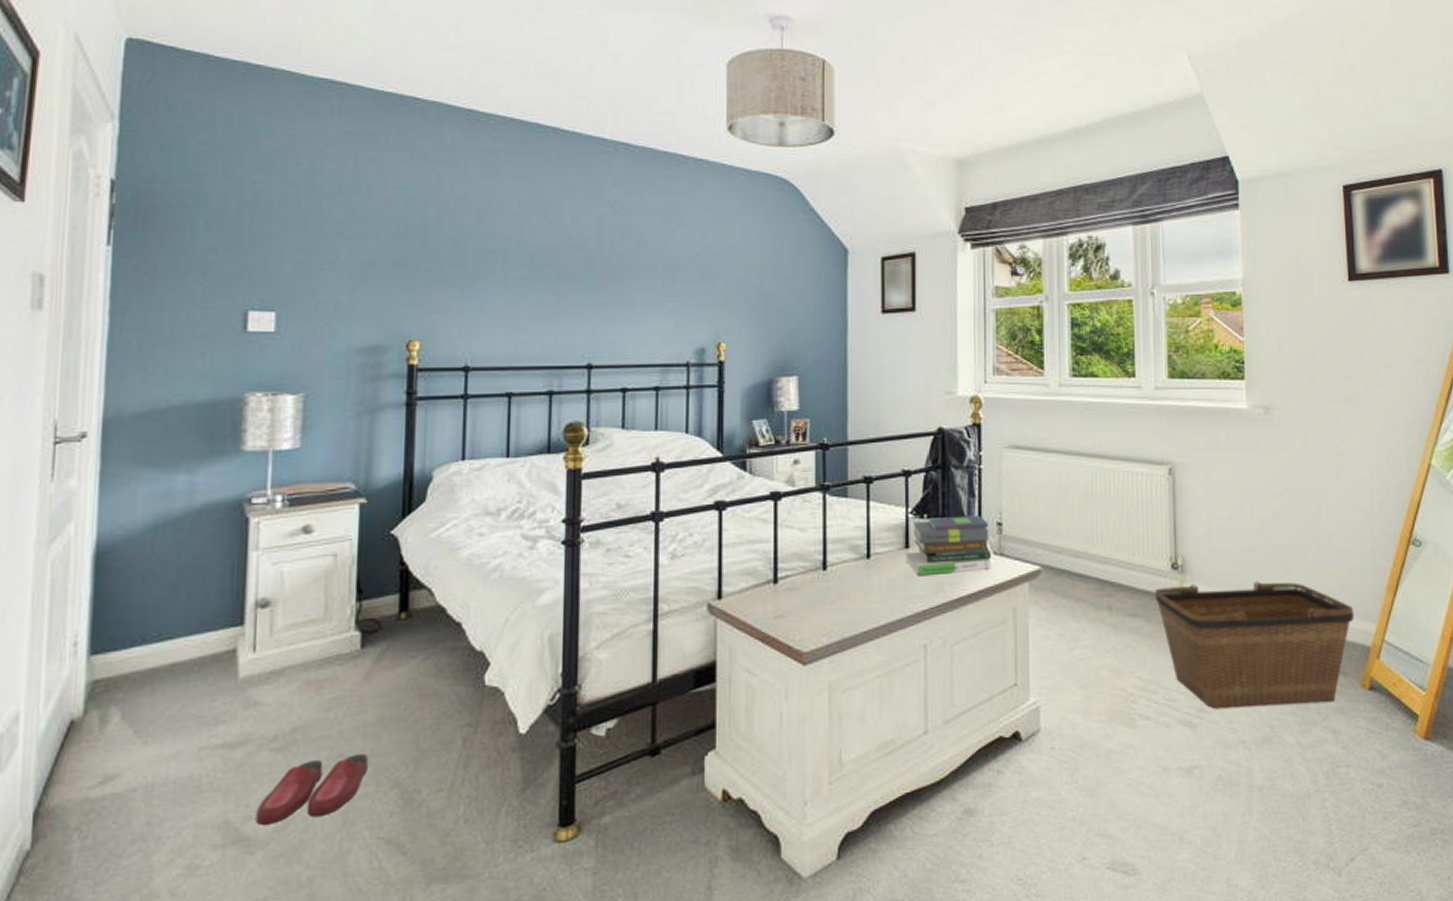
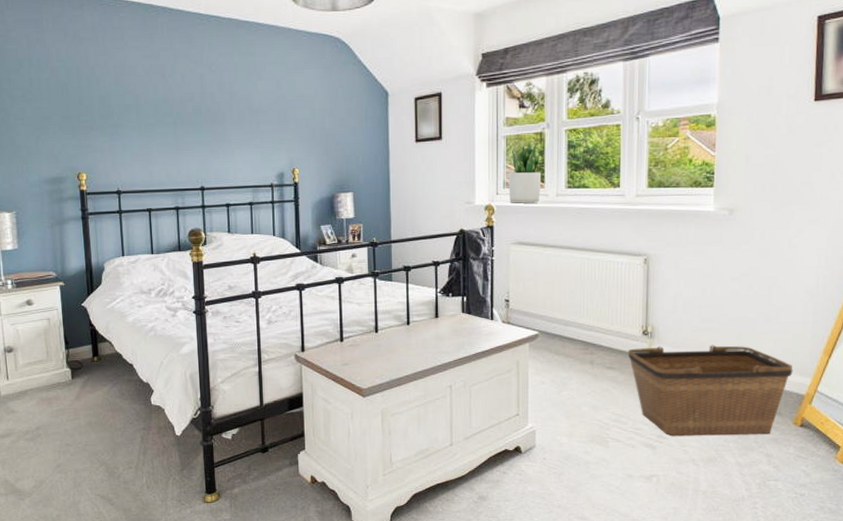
slippers: present [255,753,368,825] -> none [22,443,85,483]
books: present [906,515,991,576] -> none [436,294,500,338]
planter: none [999,317,1040,395] -> present [508,141,542,204]

